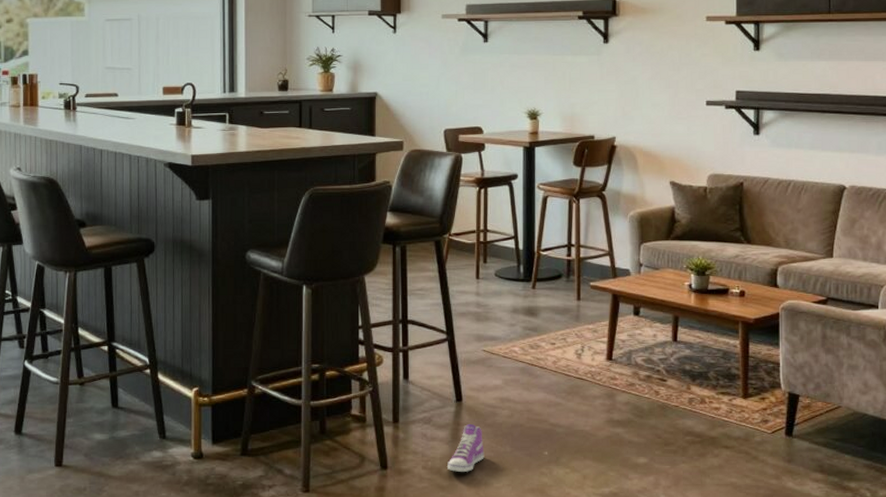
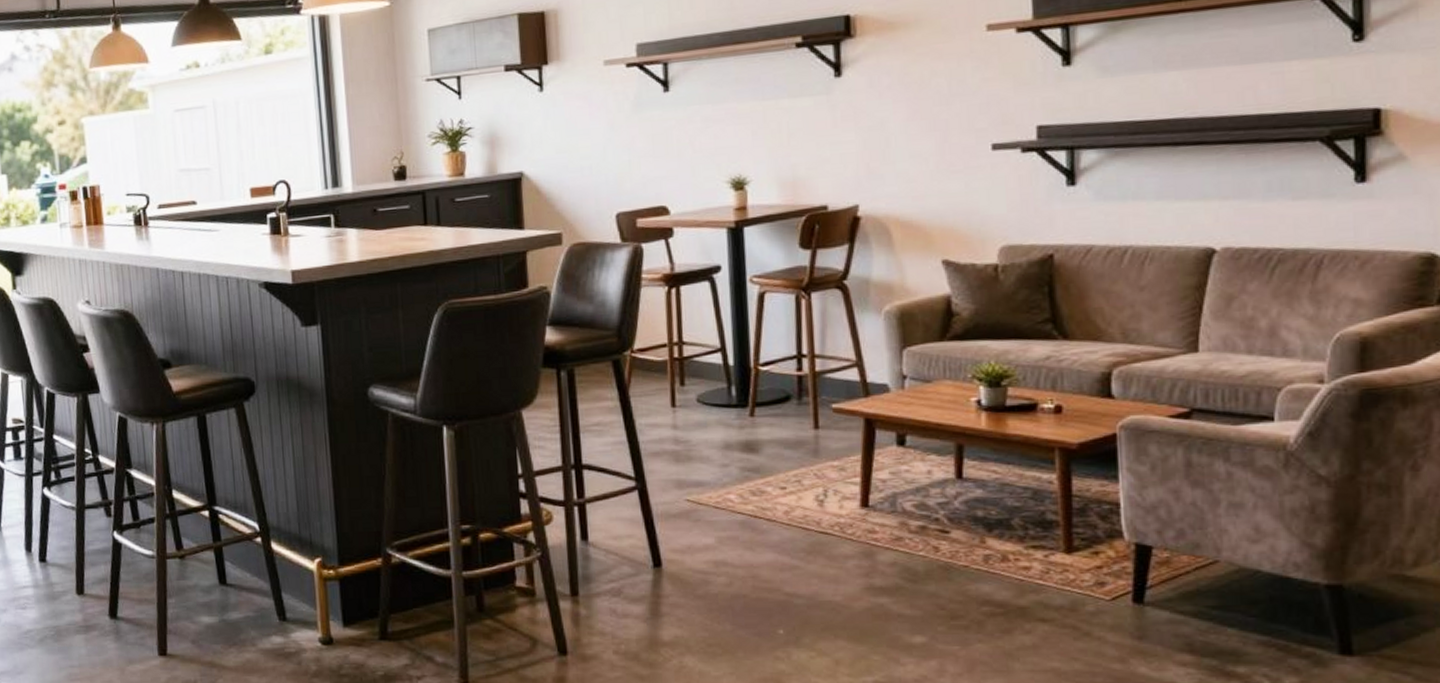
sneaker: present [446,424,484,472] -> none [645,596,696,657]

